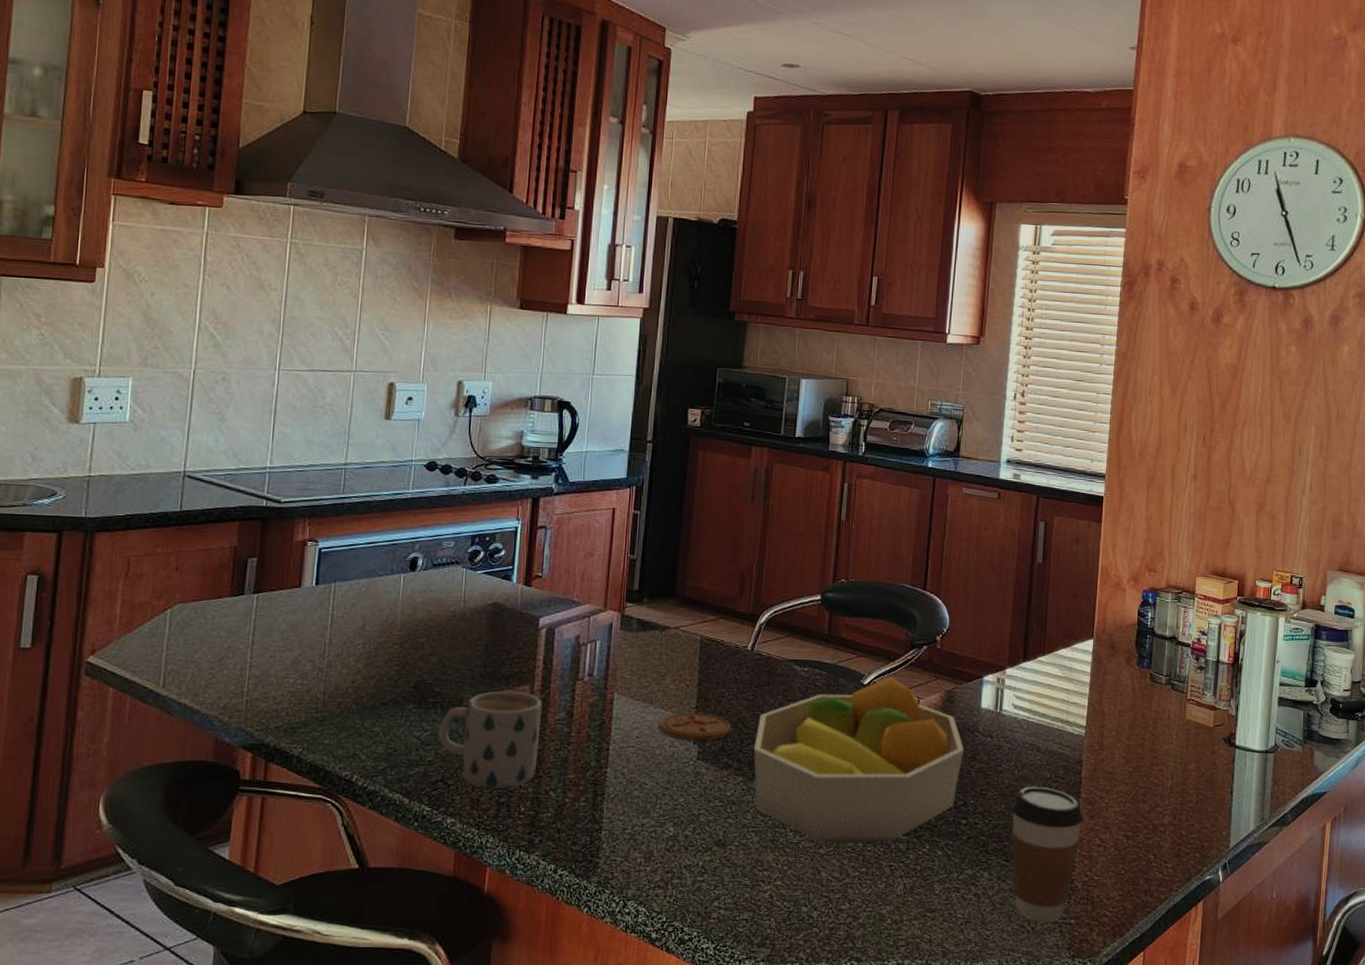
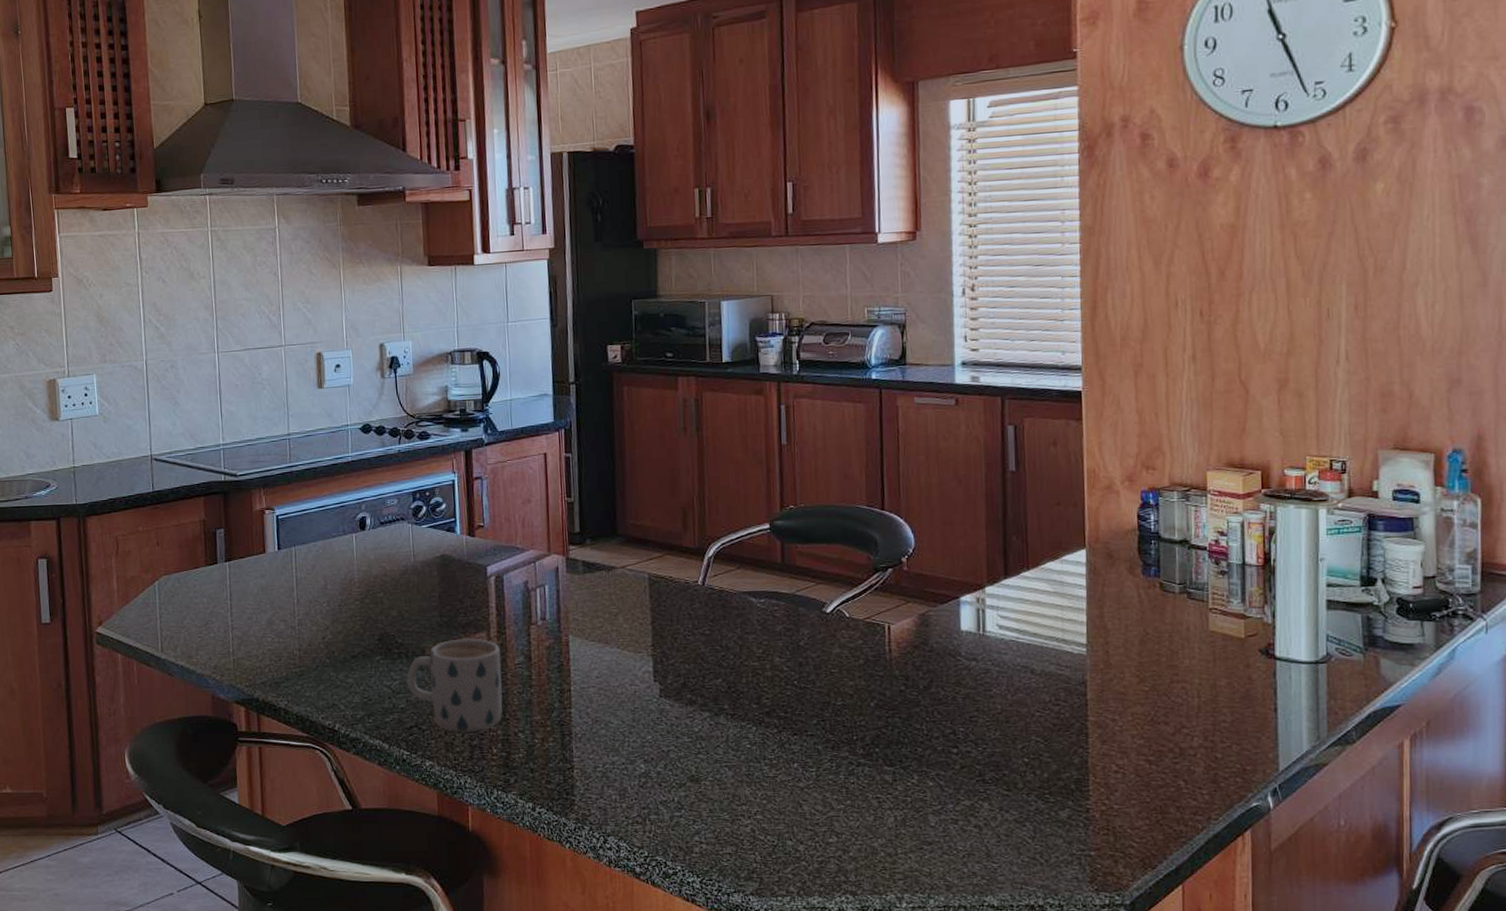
coaster: present [659,713,731,741] -> none [617,650,691,679]
fruit bowl: present [754,676,965,844] -> none [717,602,947,777]
coffee cup: present [1011,786,1084,922] -> none [1007,710,1094,854]

